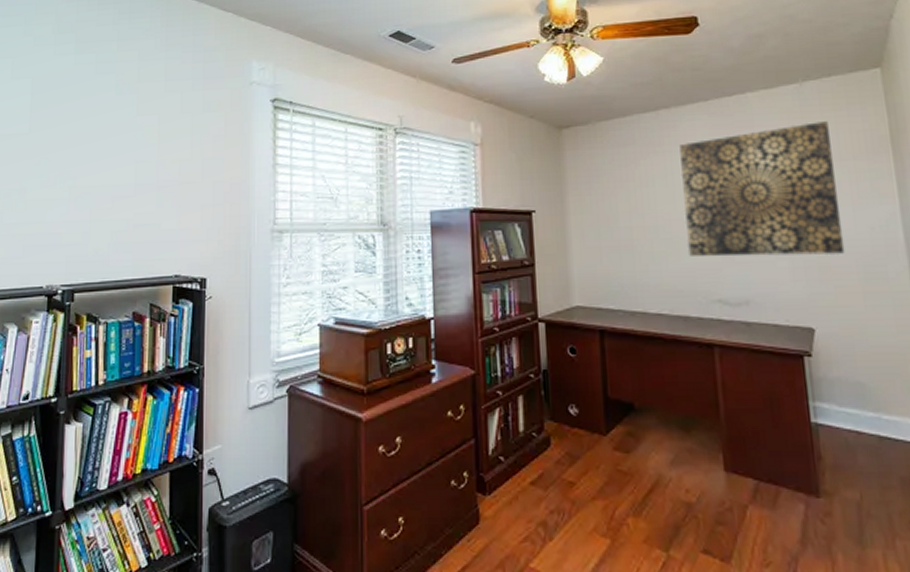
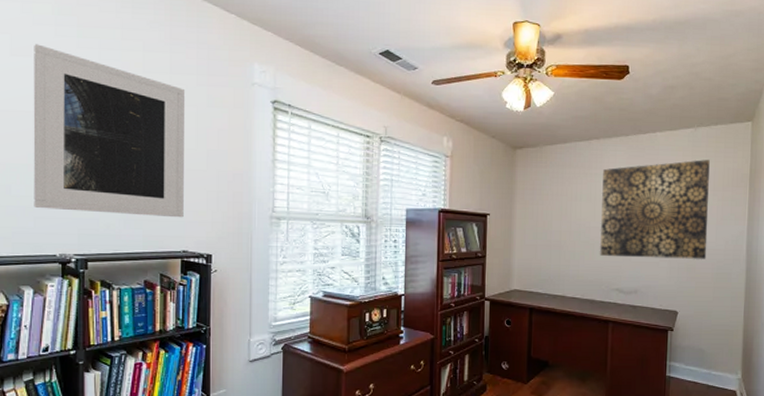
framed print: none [23,65,181,238] -> present [33,44,186,218]

